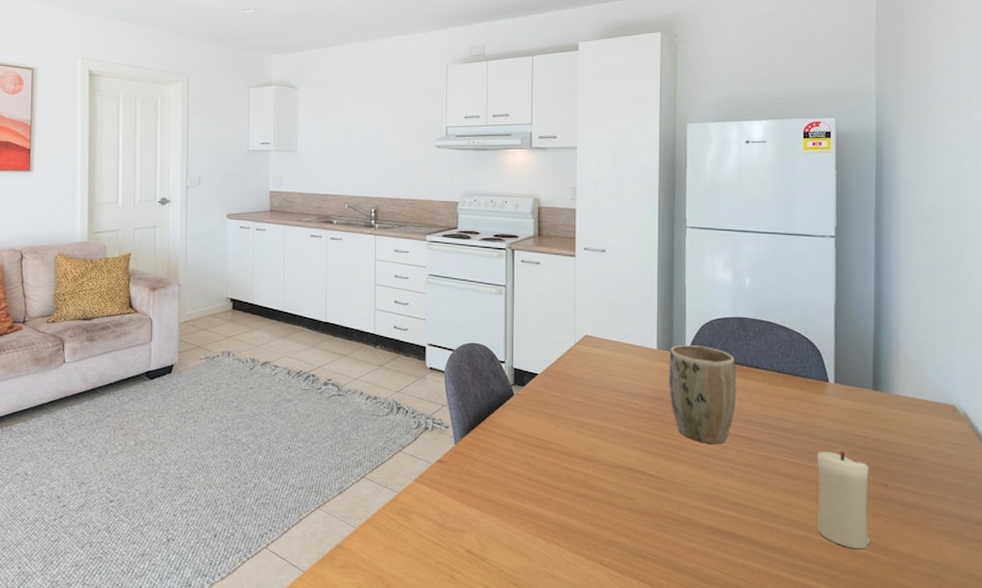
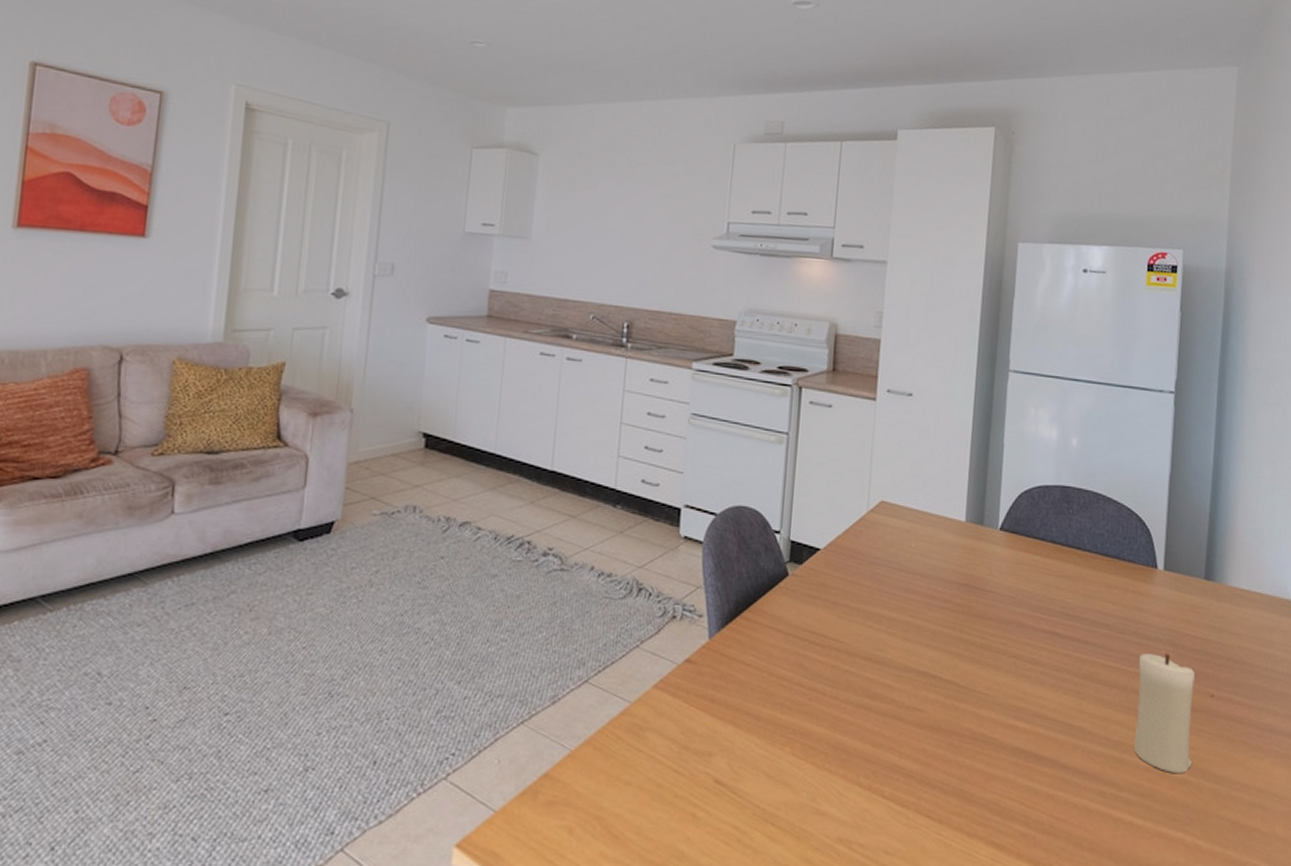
plant pot: present [669,344,737,443] -> none [976,516,1055,642]

